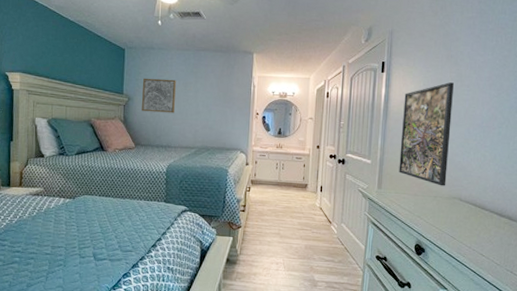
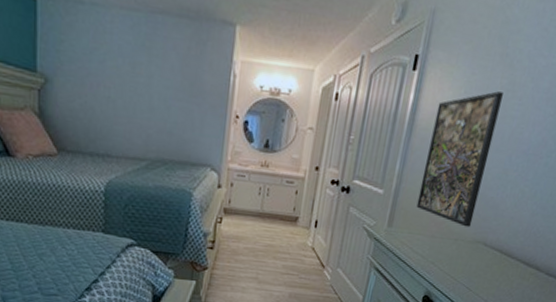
wall art: present [142,78,176,113] -> none [66,49,119,108]

